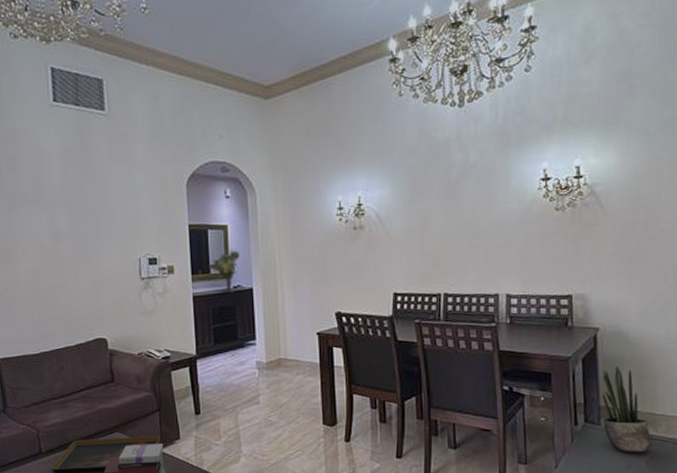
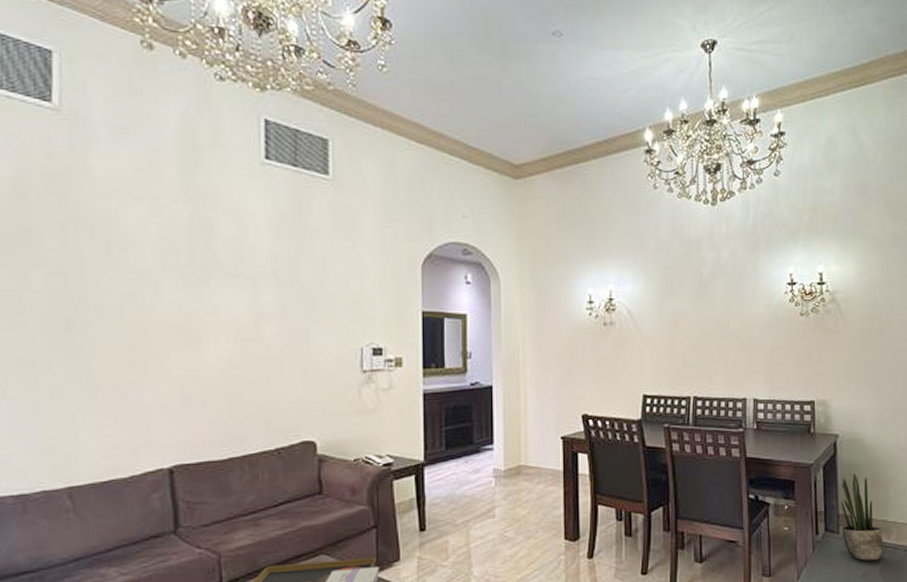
bouquet: present [208,250,239,293] -> none [443,342,479,390]

